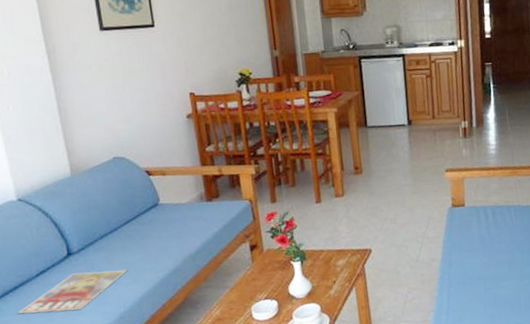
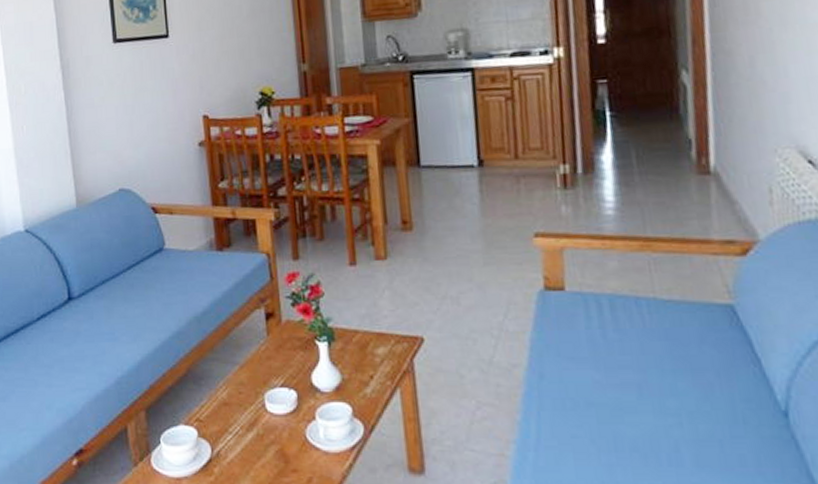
magazine: present [17,269,128,314] -> none [17,322,128,367]

